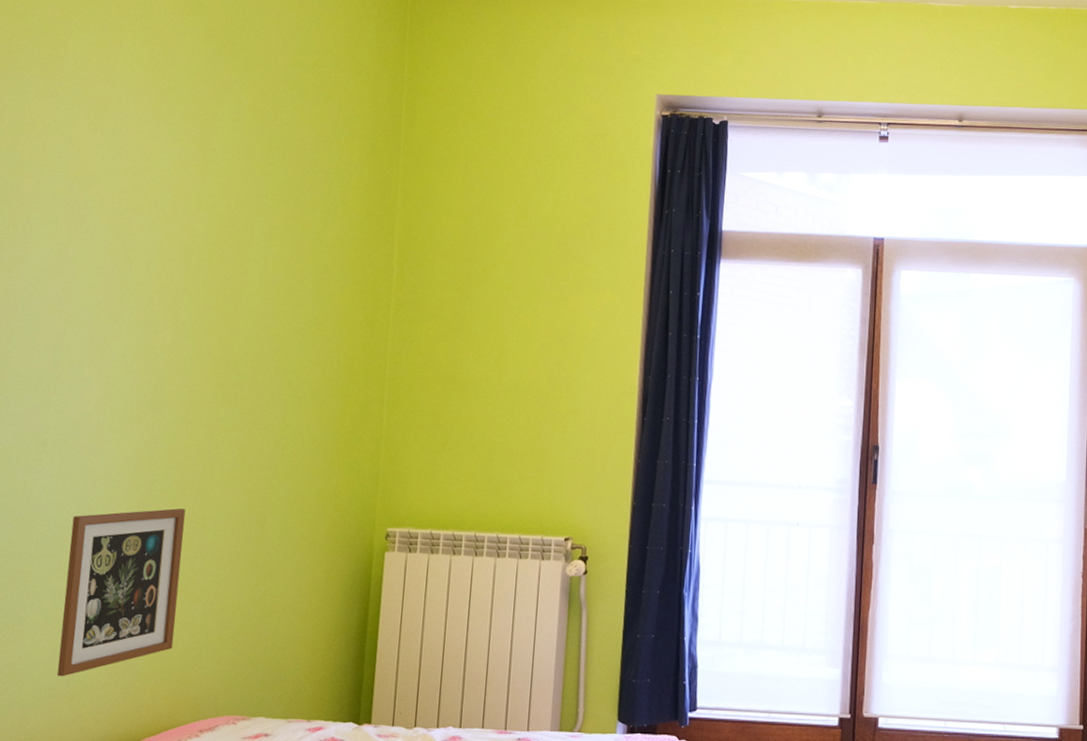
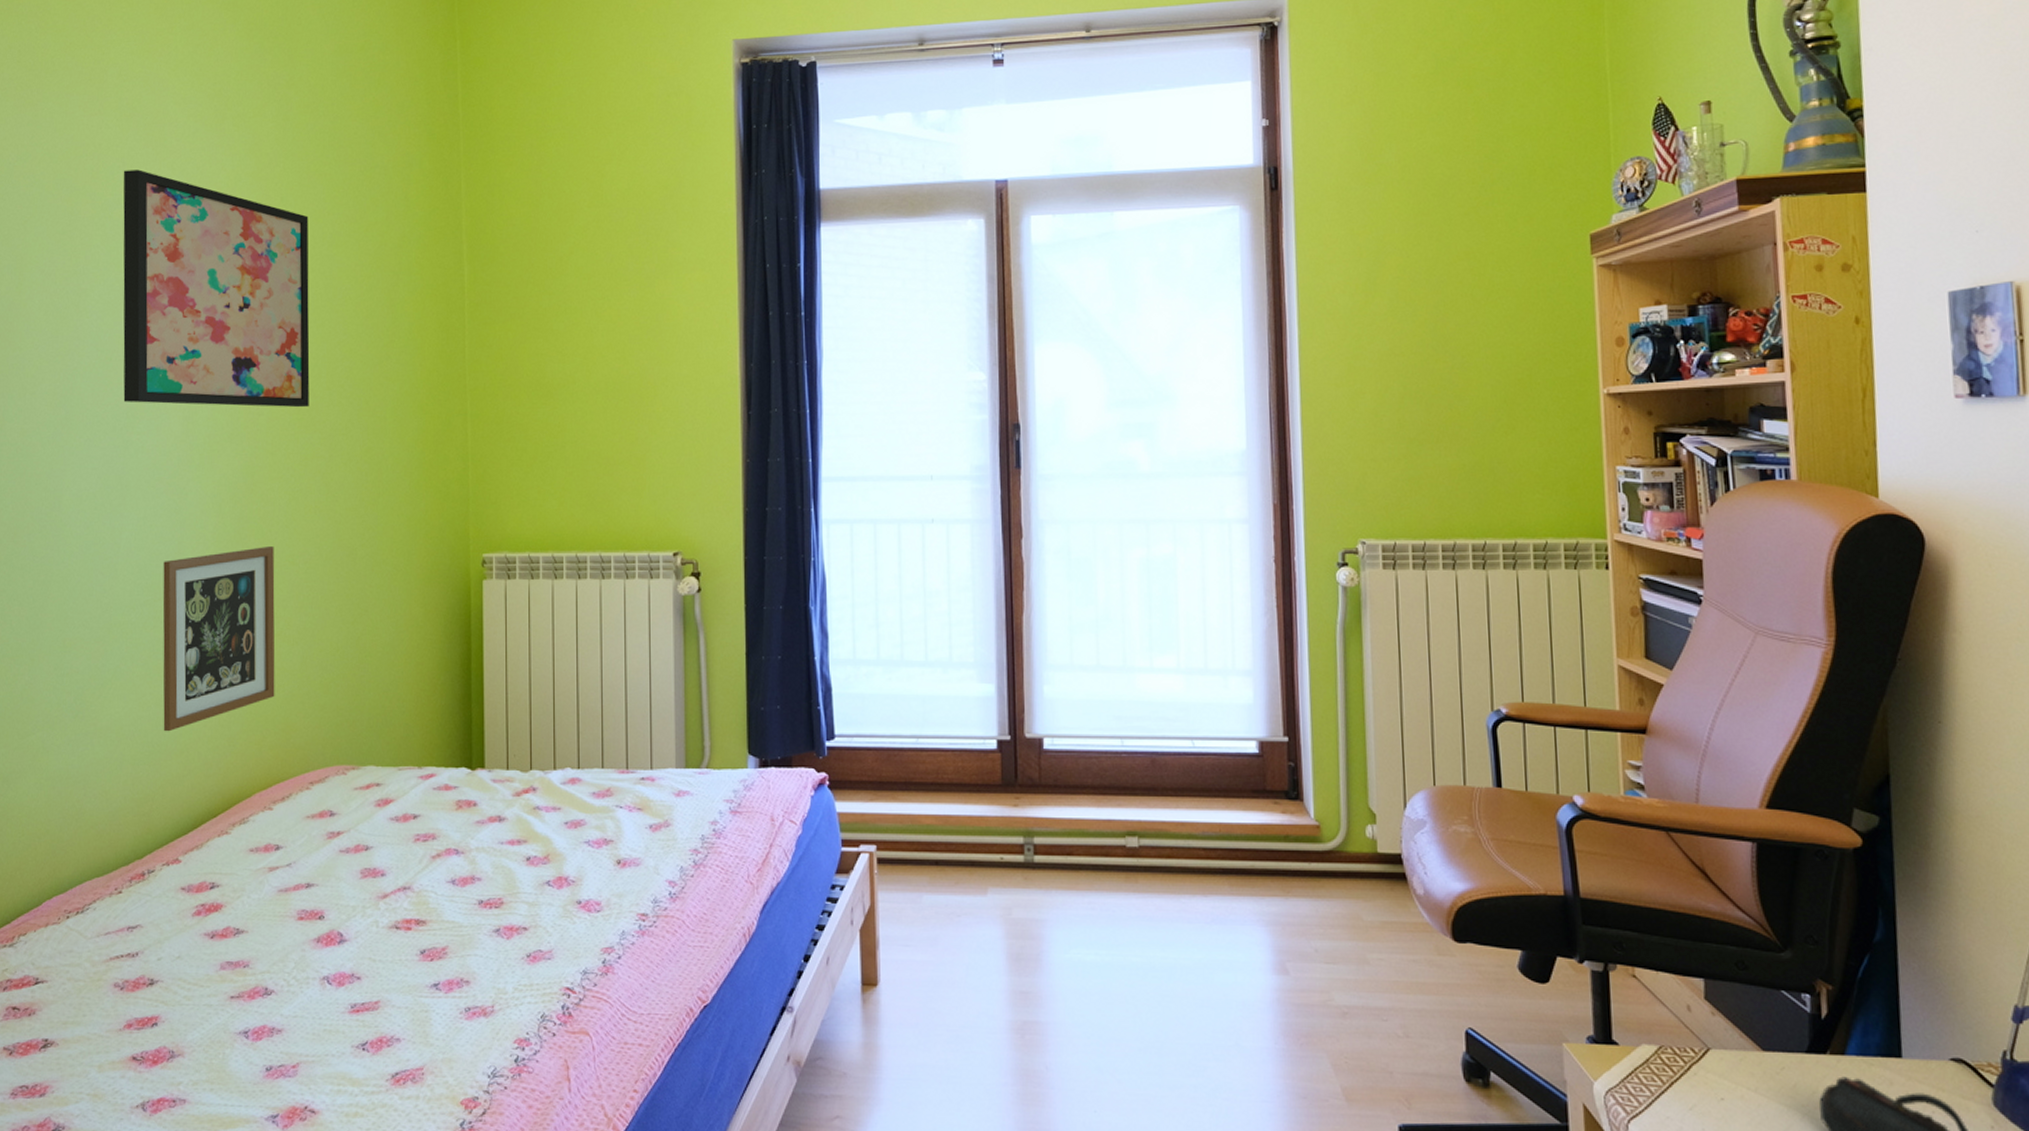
wall art: none [48,150,249,383] -> present [123,169,310,408]

